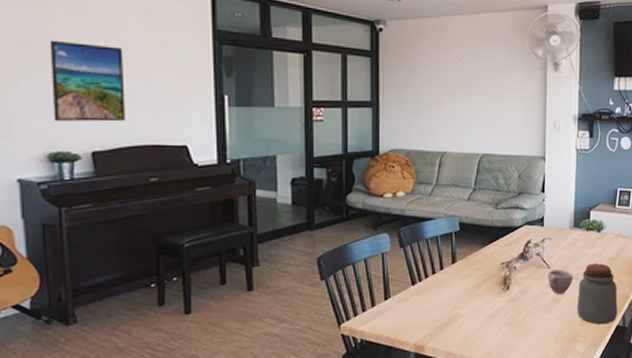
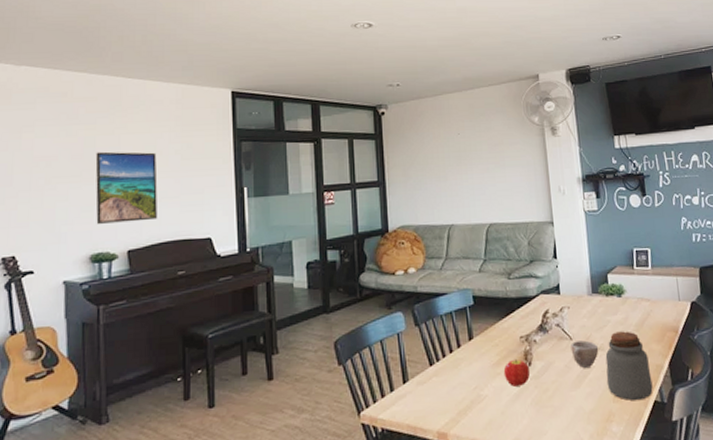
fruit: none [482,282,507,307] -> present [503,358,530,387]

